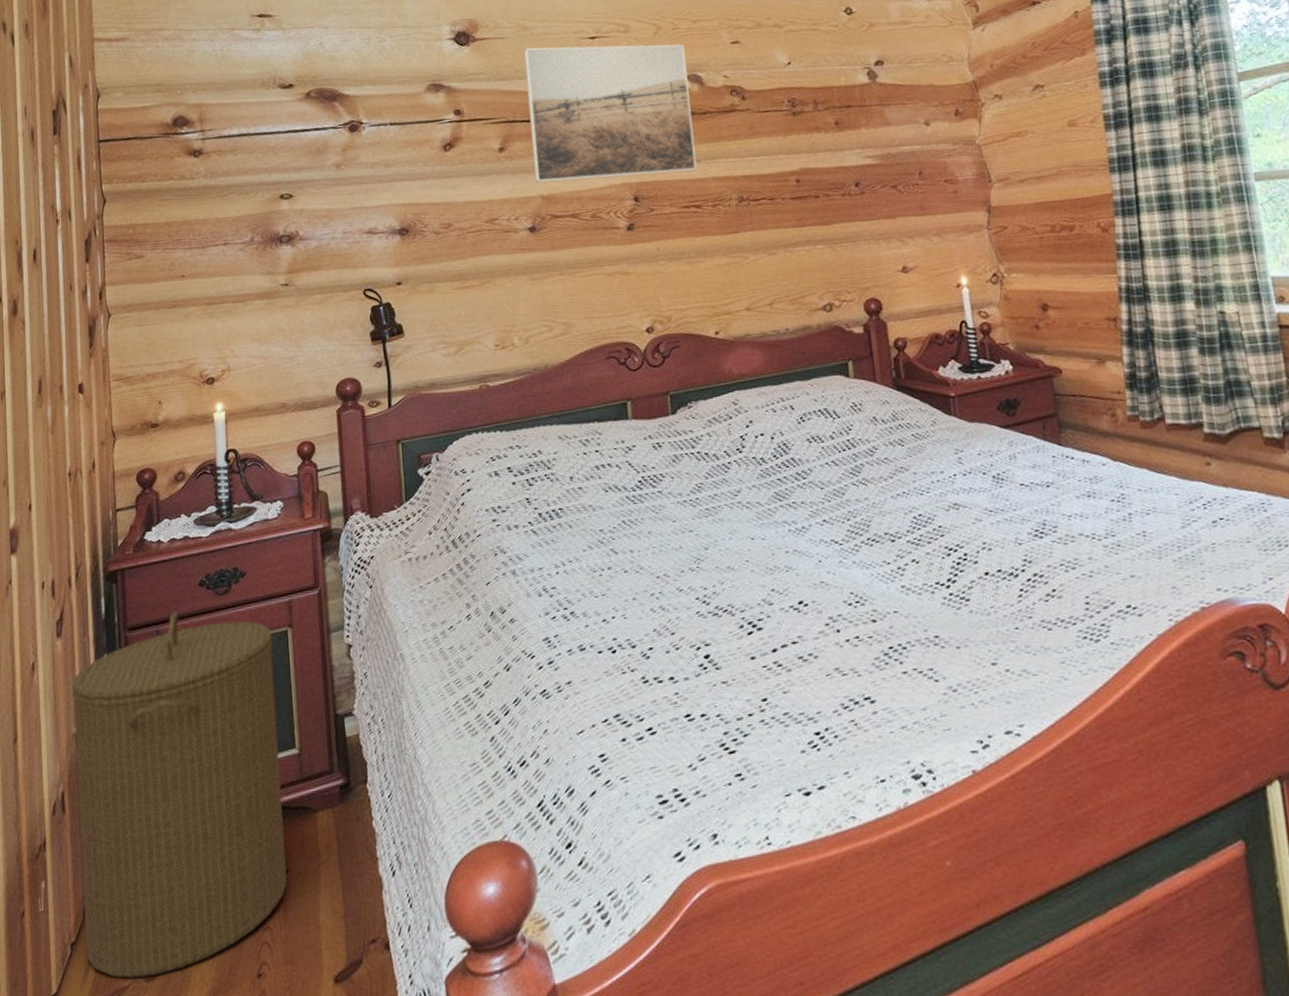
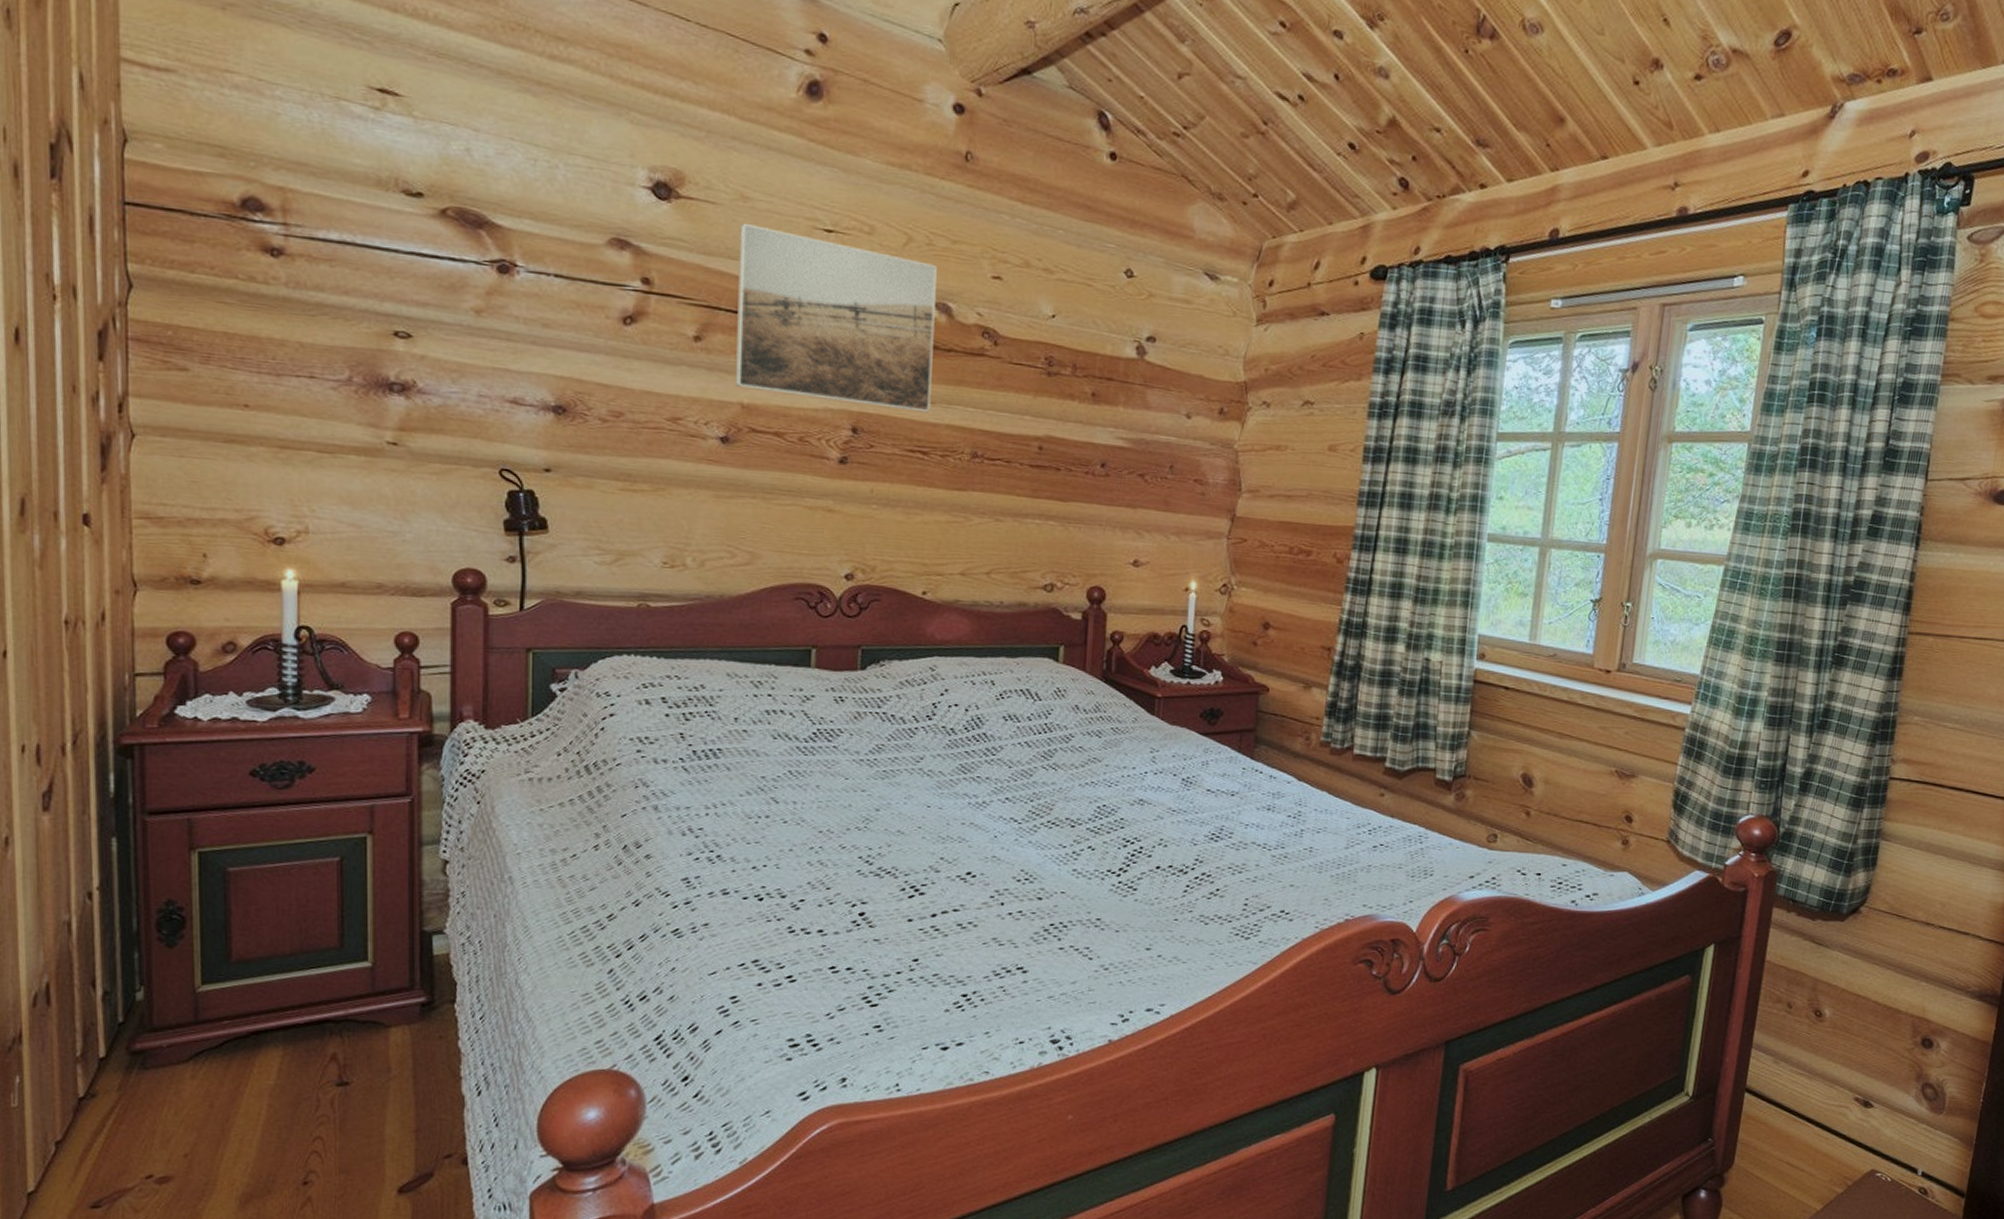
laundry hamper: present [71,611,288,978] -> none [63,799,348,1180]

